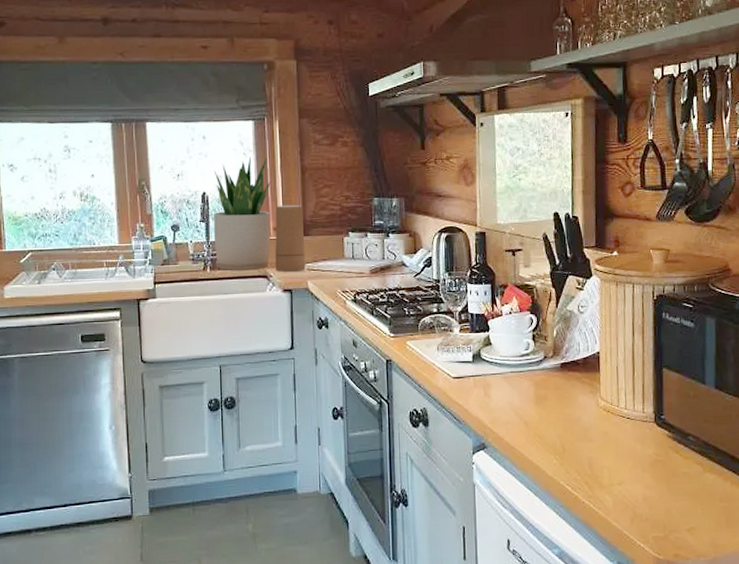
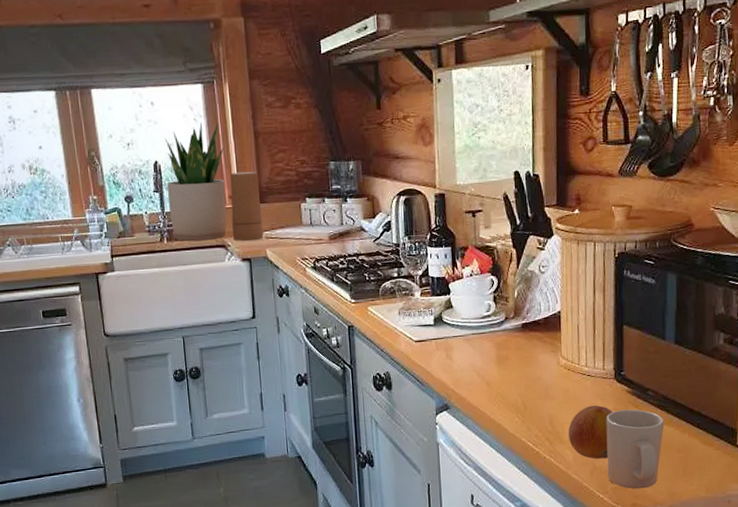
fruit: none [607,449,654,506] -> present [568,405,614,459]
mug: none [646,454,706,539] -> present [606,409,664,489]

